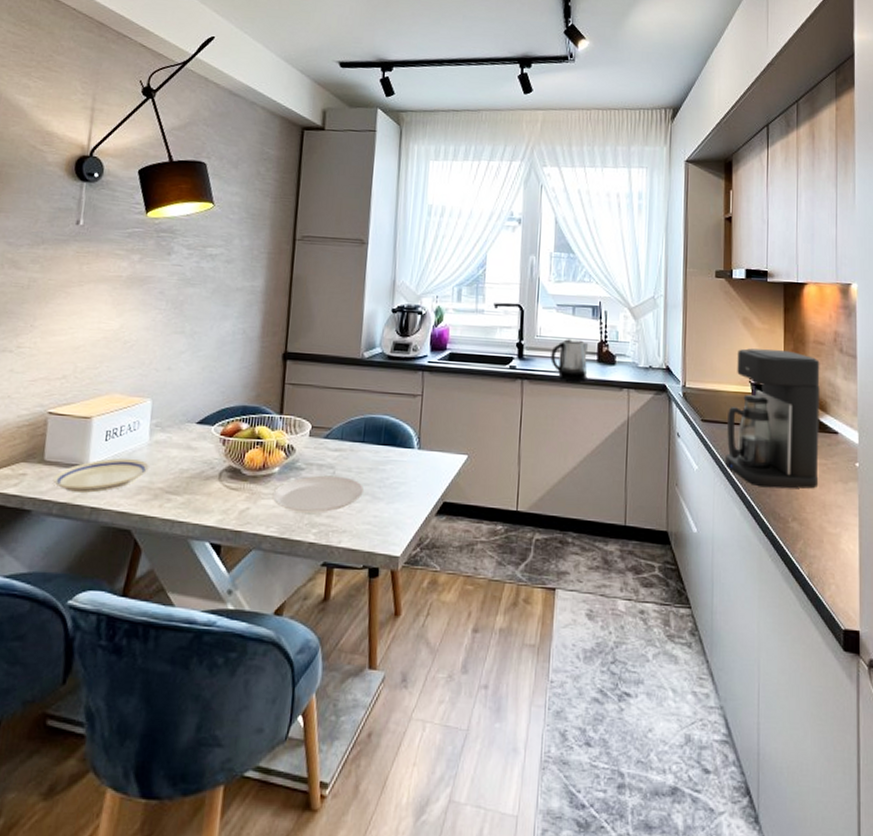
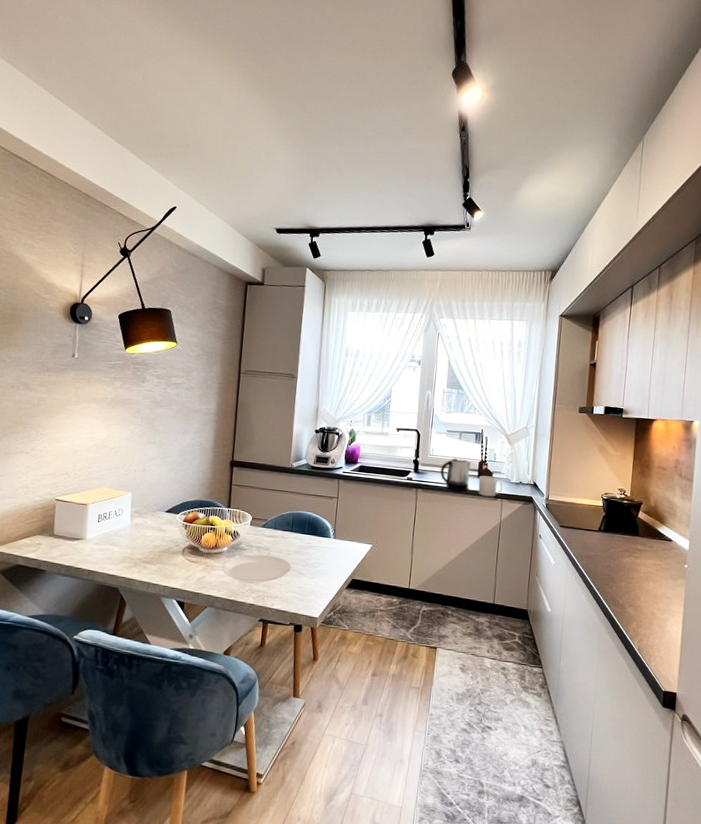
plate: present [53,458,149,493] -> none [60,535,131,560]
mug: none [598,360,628,387] -> present [478,475,503,497]
coffee maker: present [725,348,820,489] -> none [577,471,662,583]

